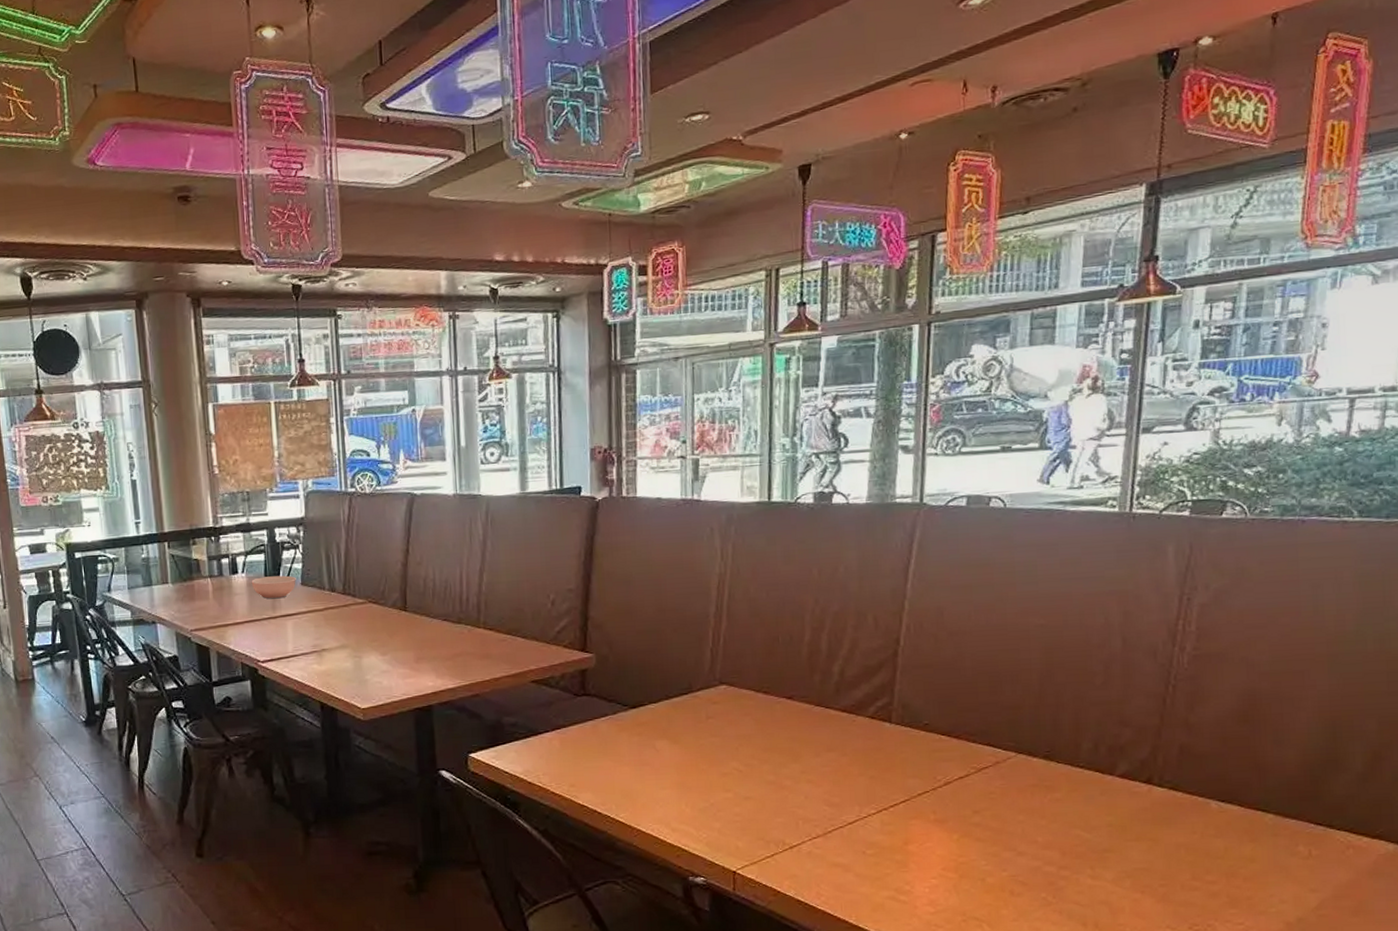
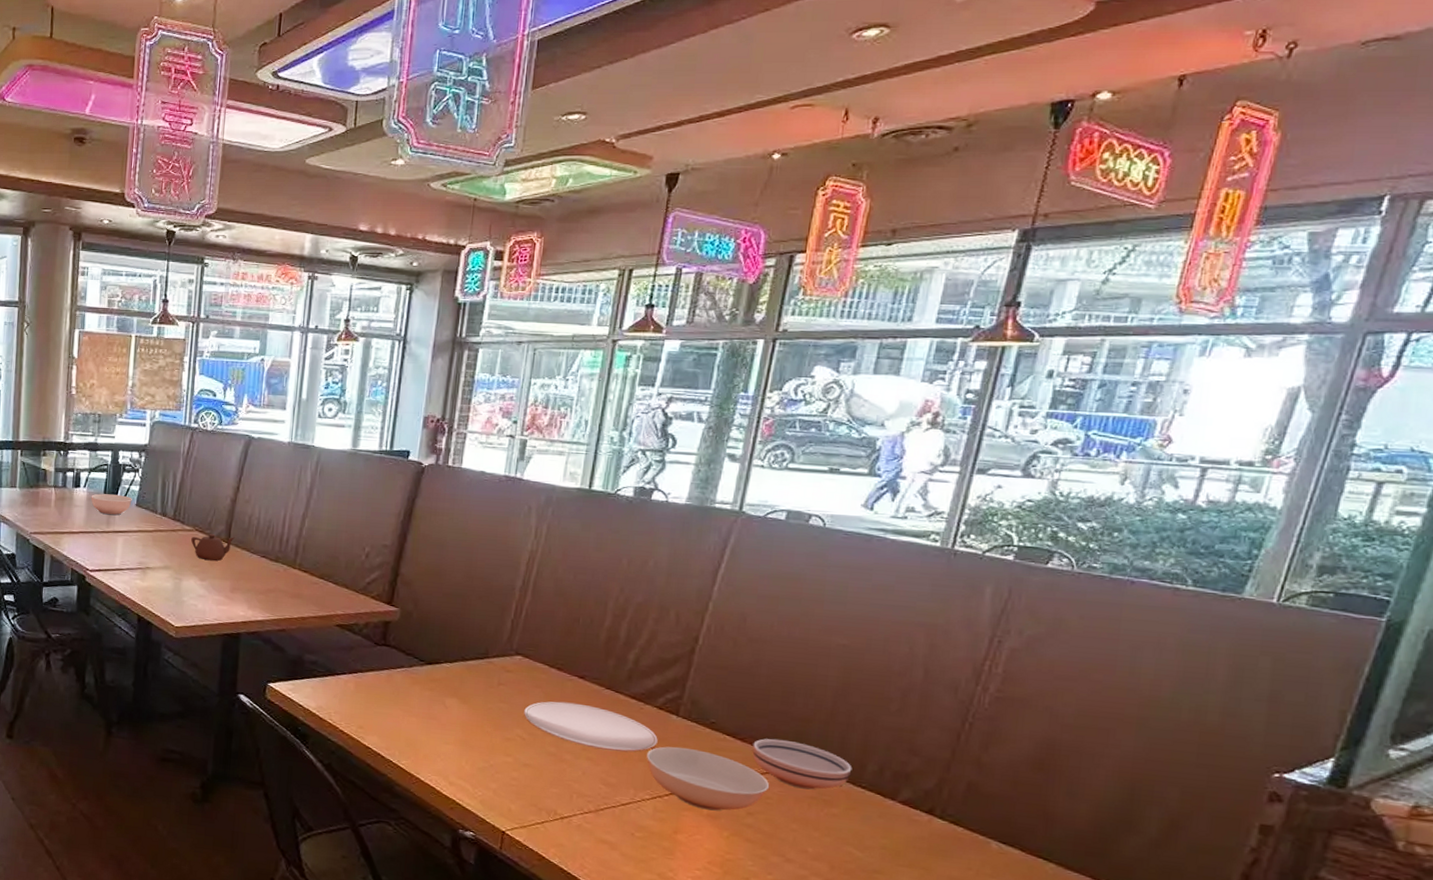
teapot: none [366,603,412,632] -> present [191,534,235,561]
plate: none [737,725,875,770] -> present [524,701,658,753]
bowl: none [866,754,991,815] -> present [647,746,770,811]
bowl: none [968,730,1068,778] -> present [752,738,853,790]

